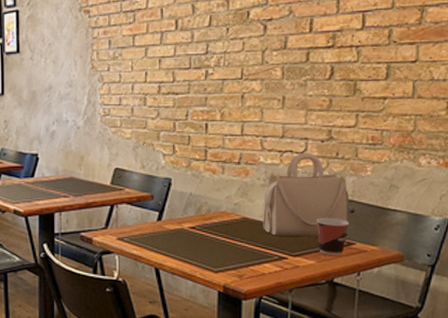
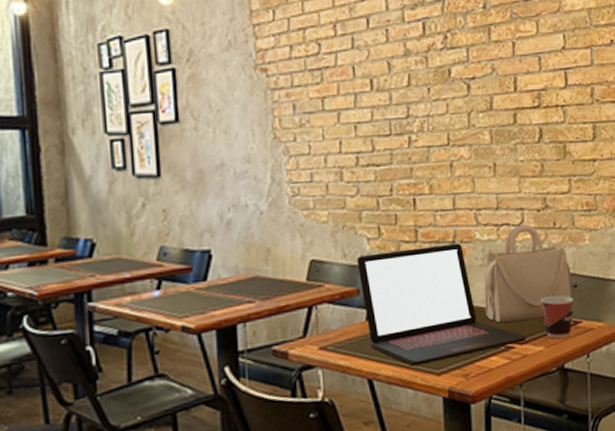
laptop: none [153,164,299,263] -> present [356,243,526,366]

